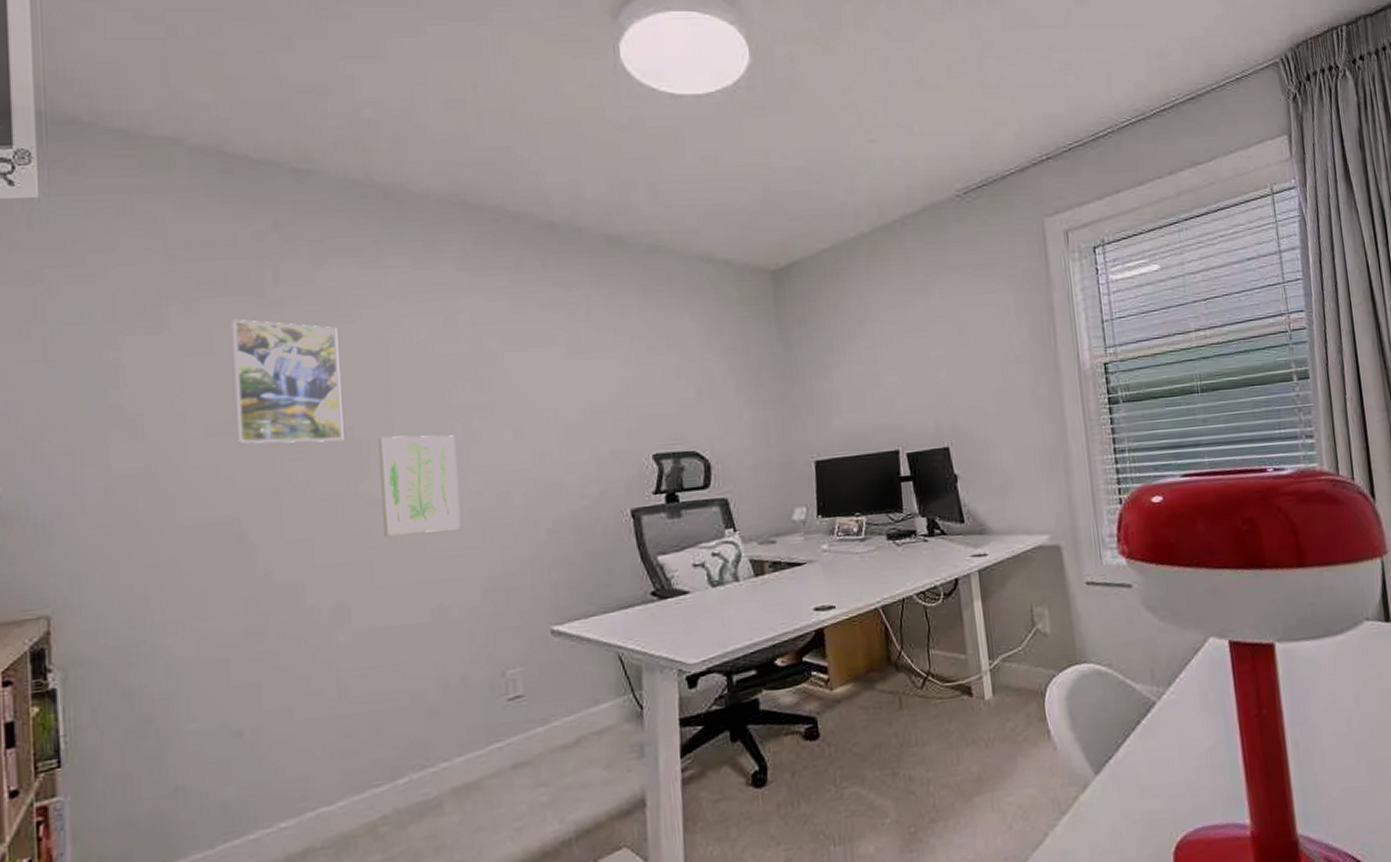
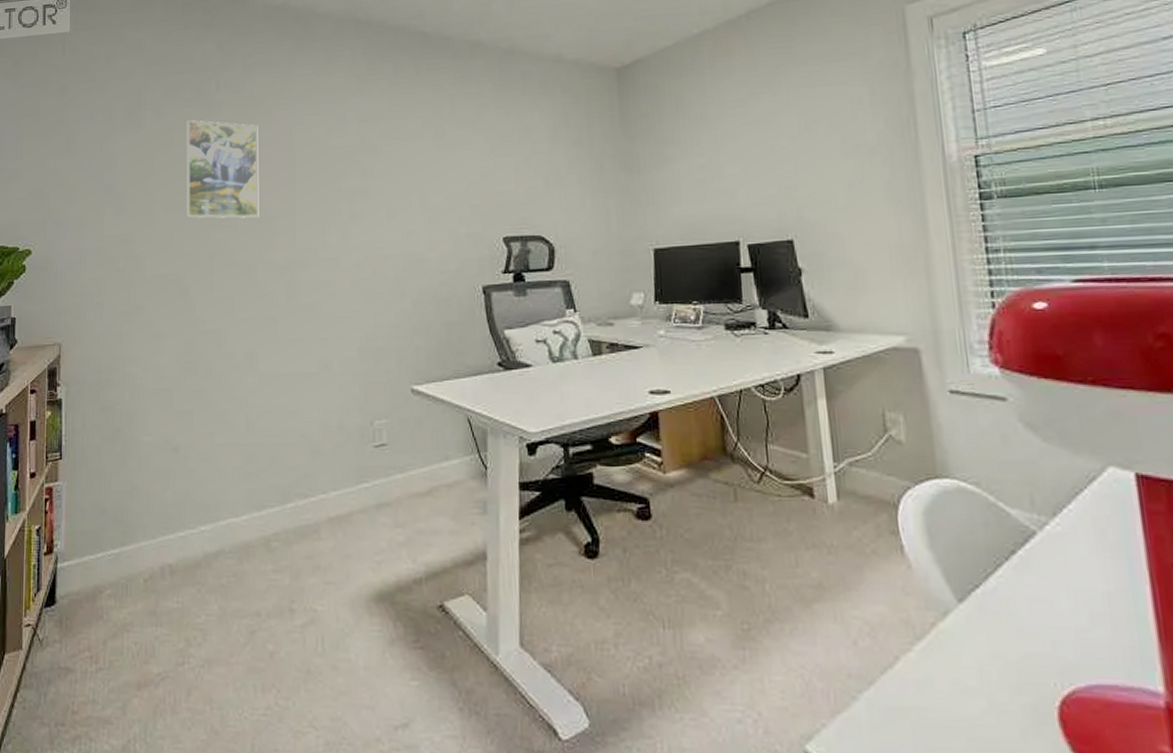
wall art: present [378,435,461,536] -> none [284,214,343,298]

